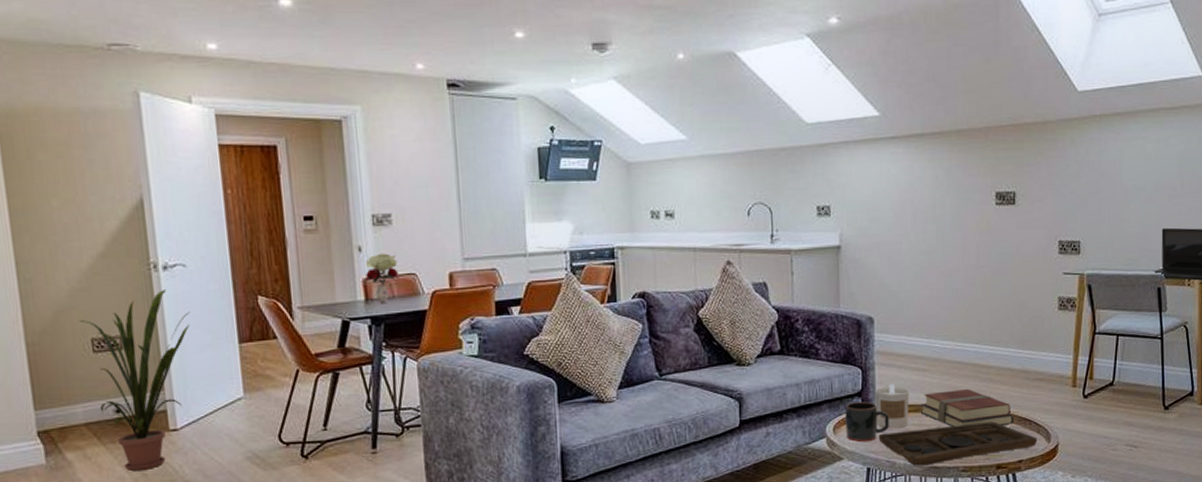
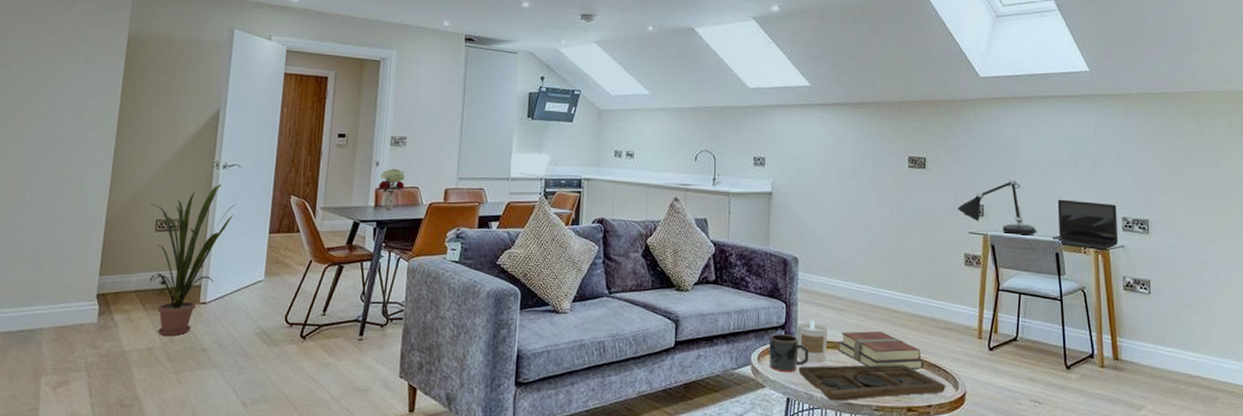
desk lamp: none [1051,209,1138,272] -> present [957,178,1037,236]

